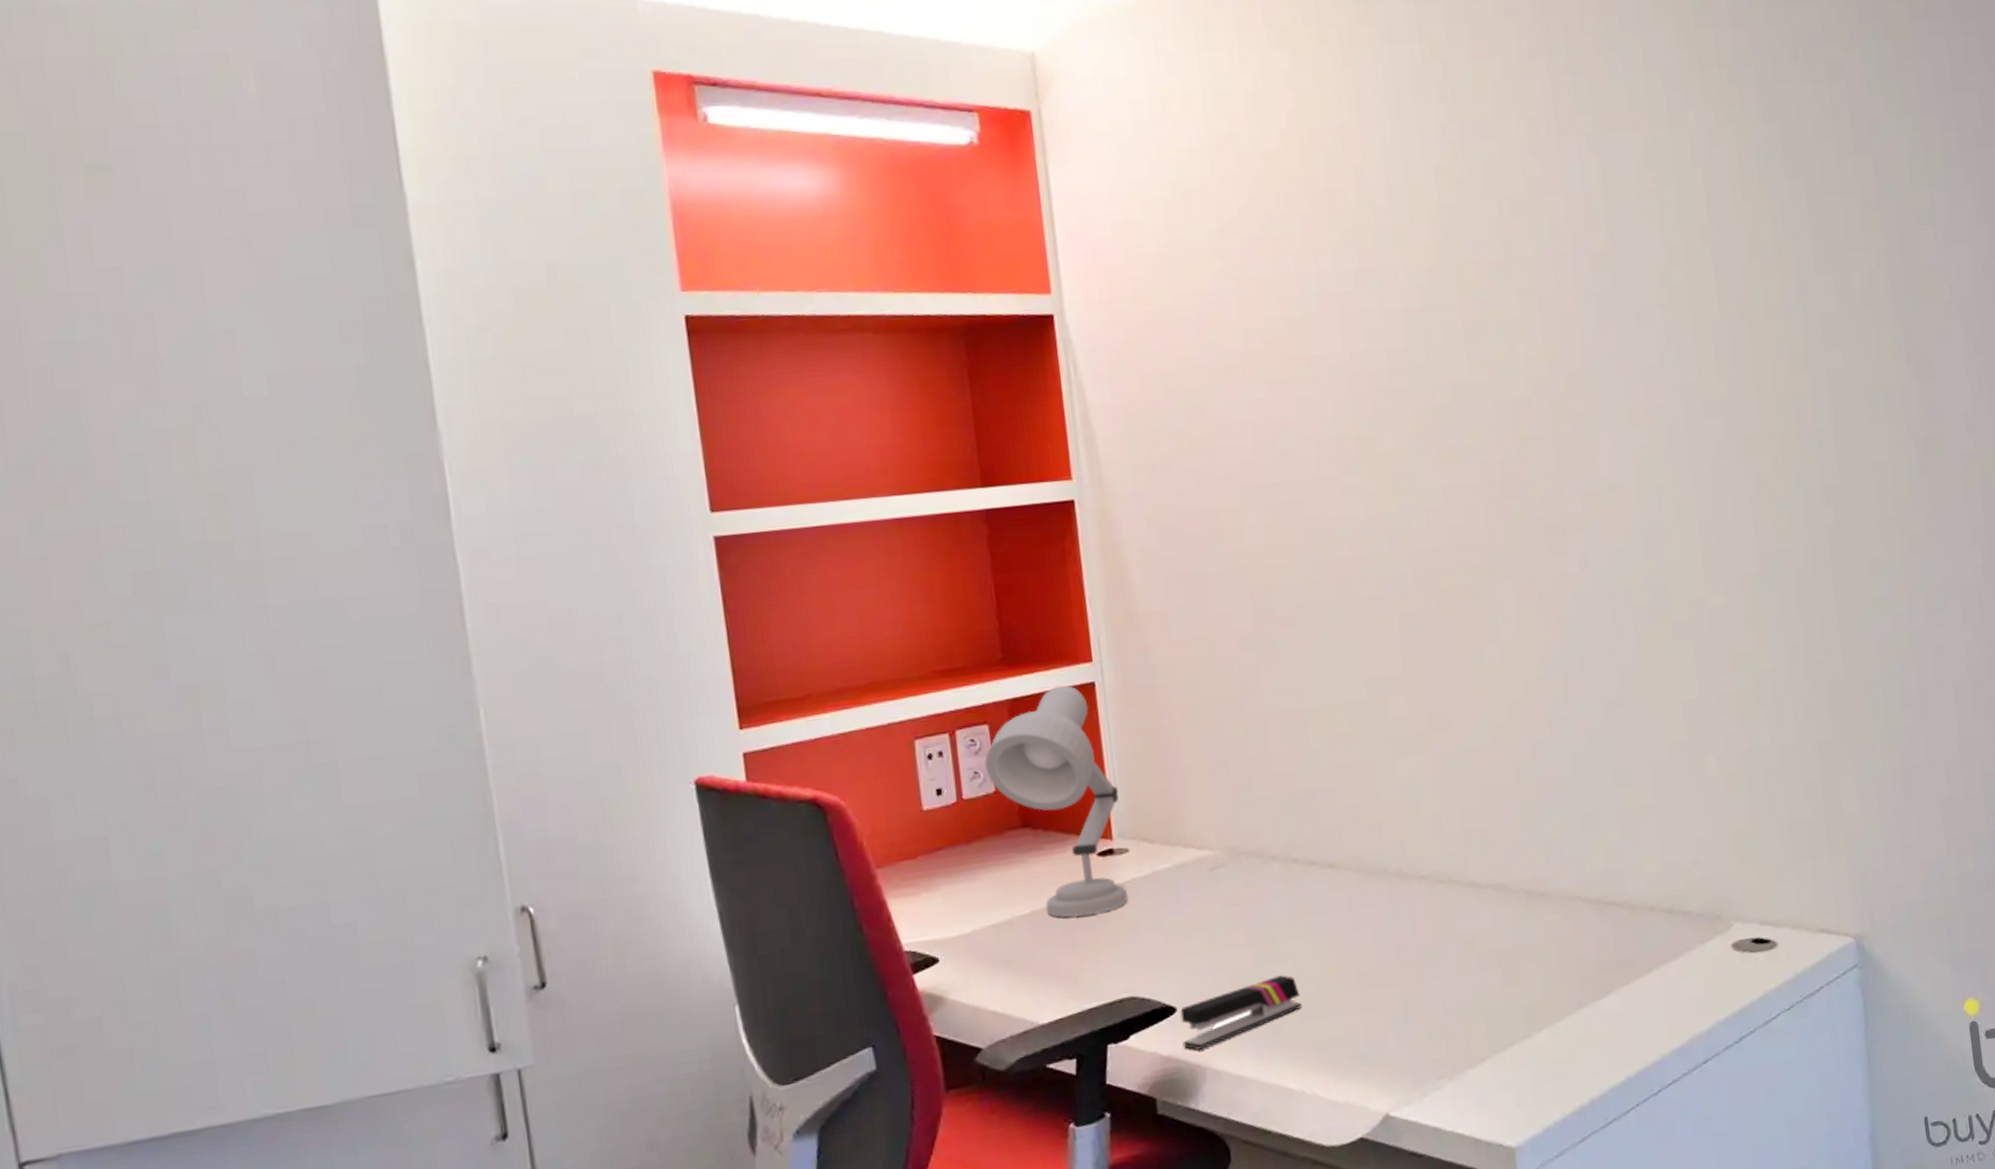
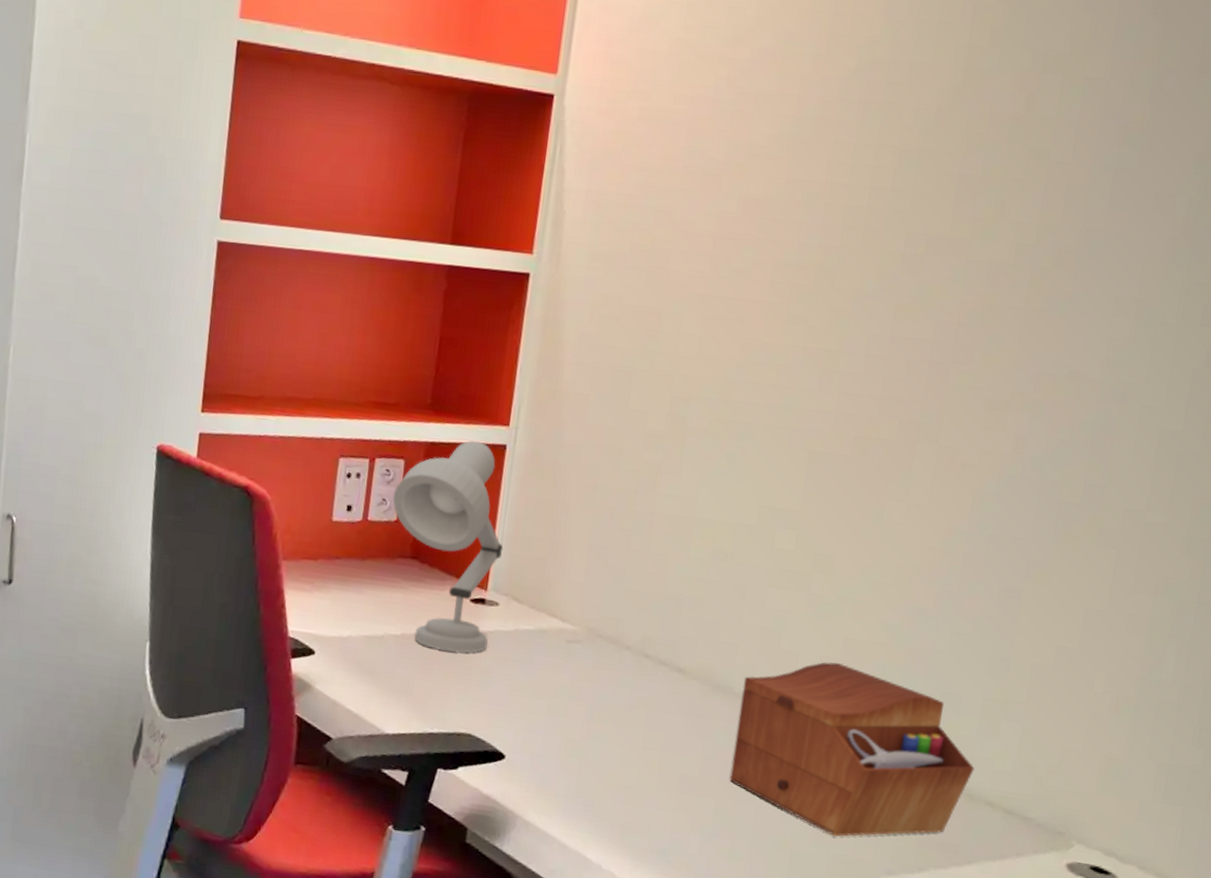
stapler: present [1180,975,1302,1050] -> none [502,754,620,799]
sewing box: none [1395,813,1629,986] -> present [729,662,975,837]

